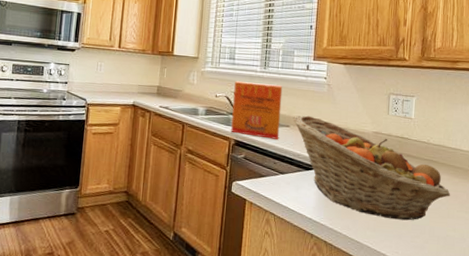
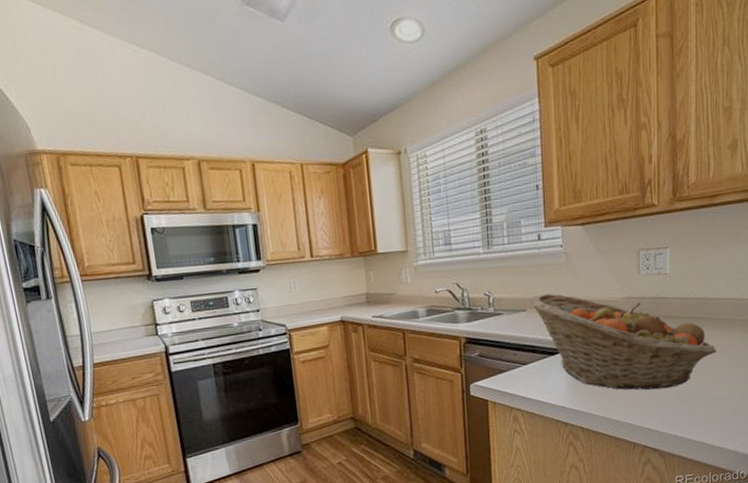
cereal box: present [231,80,283,140] -> none [455,264,516,330]

